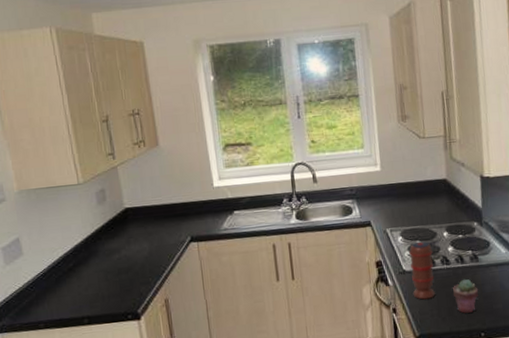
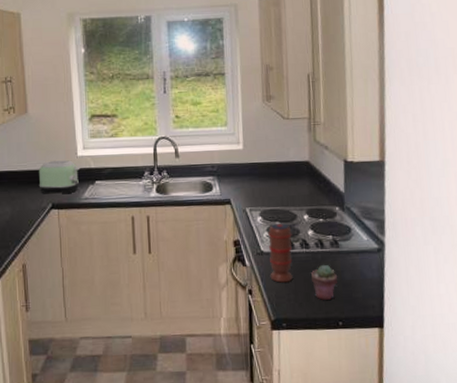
toaster: none [174,191,218,228] -> present [38,160,81,194]

